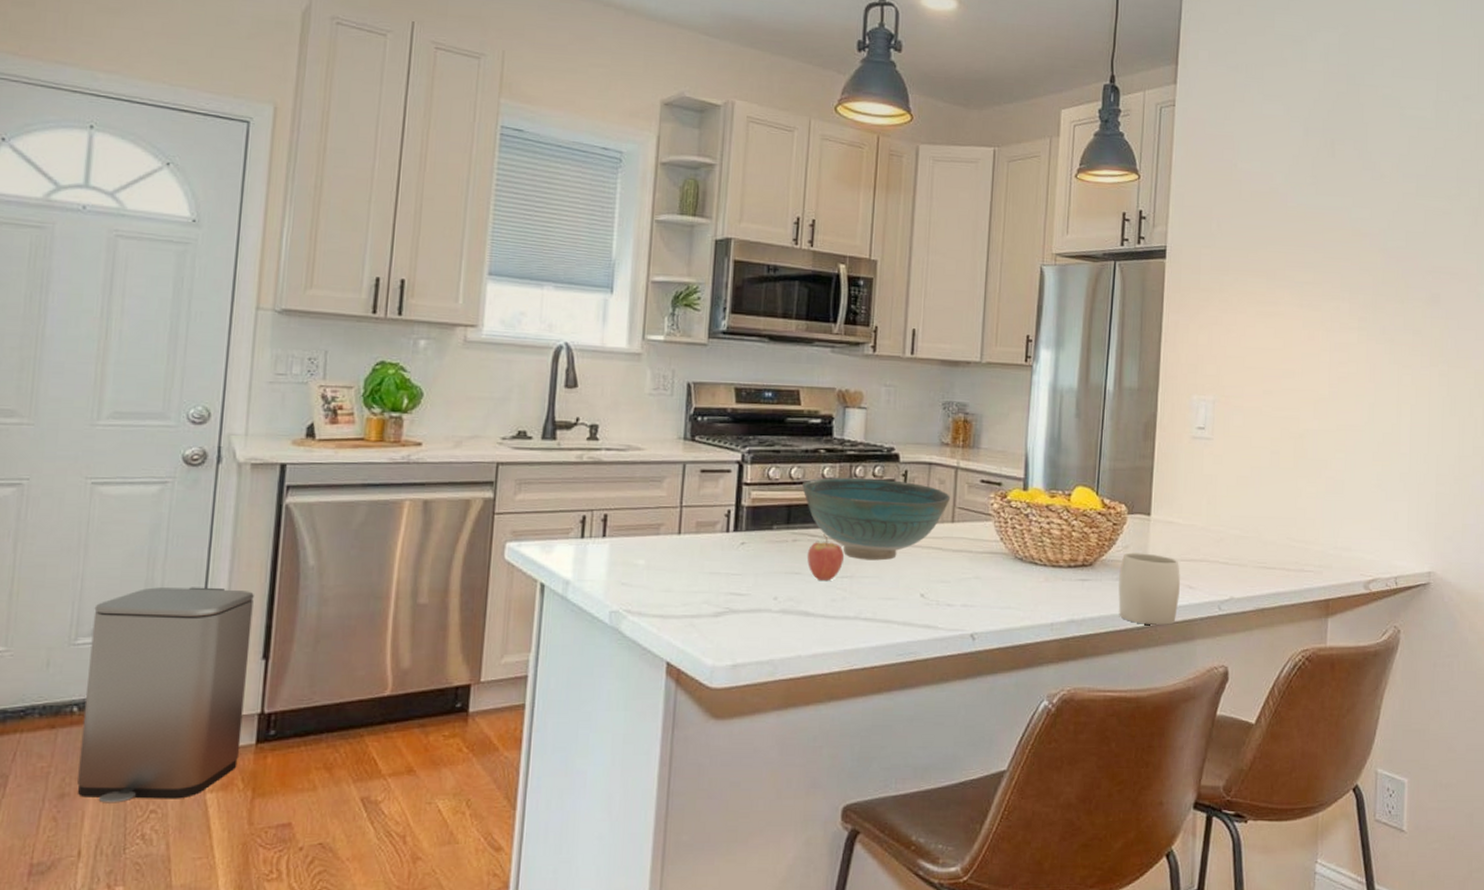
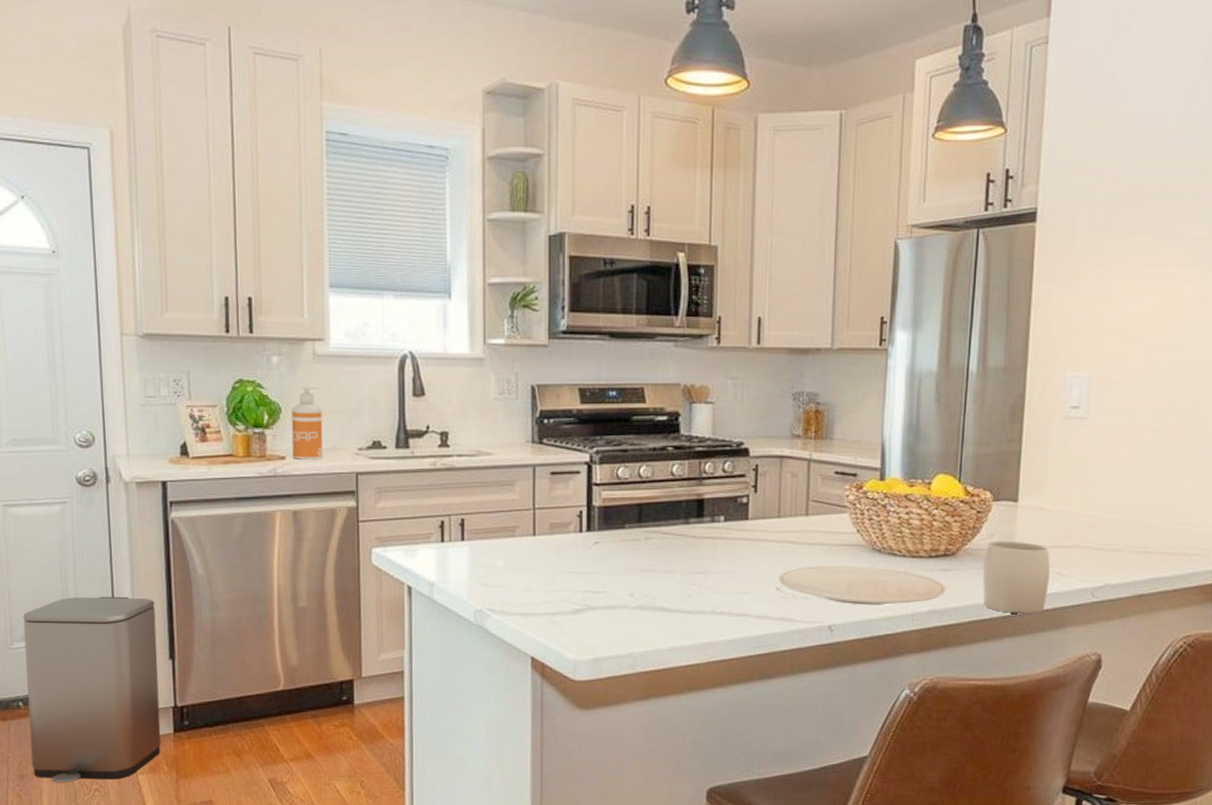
soap dispenser: none [429,372,467,447] -> present [291,386,323,459]
bowl: present [802,477,951,561] -> none [652,474,804,556]
fruit: present [806,534,845,582] -> none [660,531,698,578]
plate: none [922,572,1085,614] -> present [778,565,947,605]

